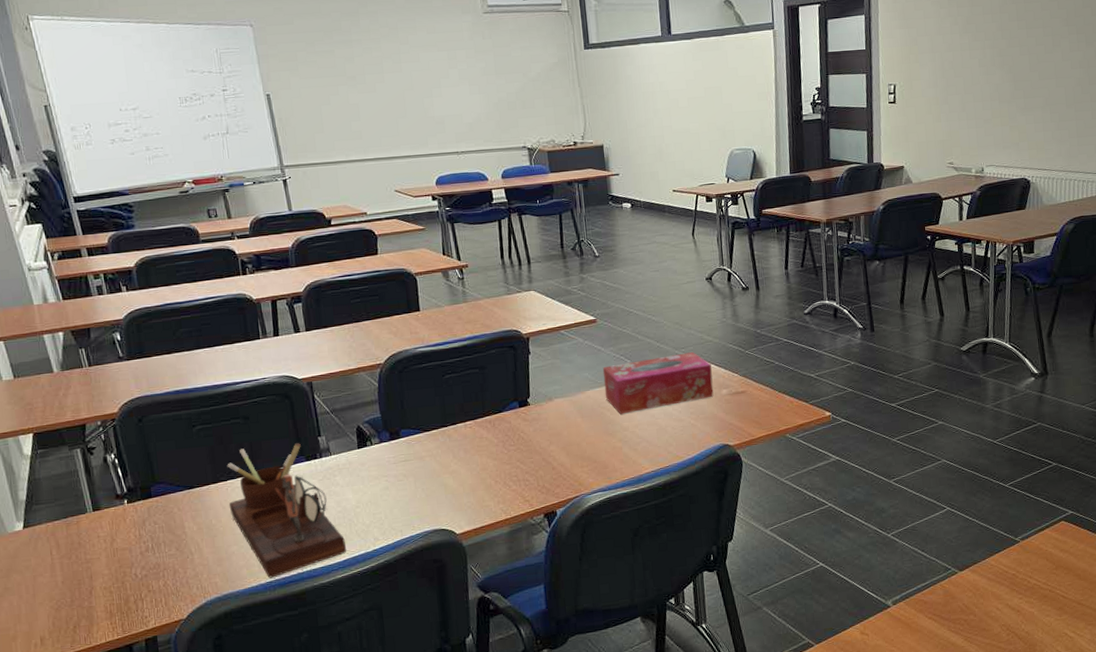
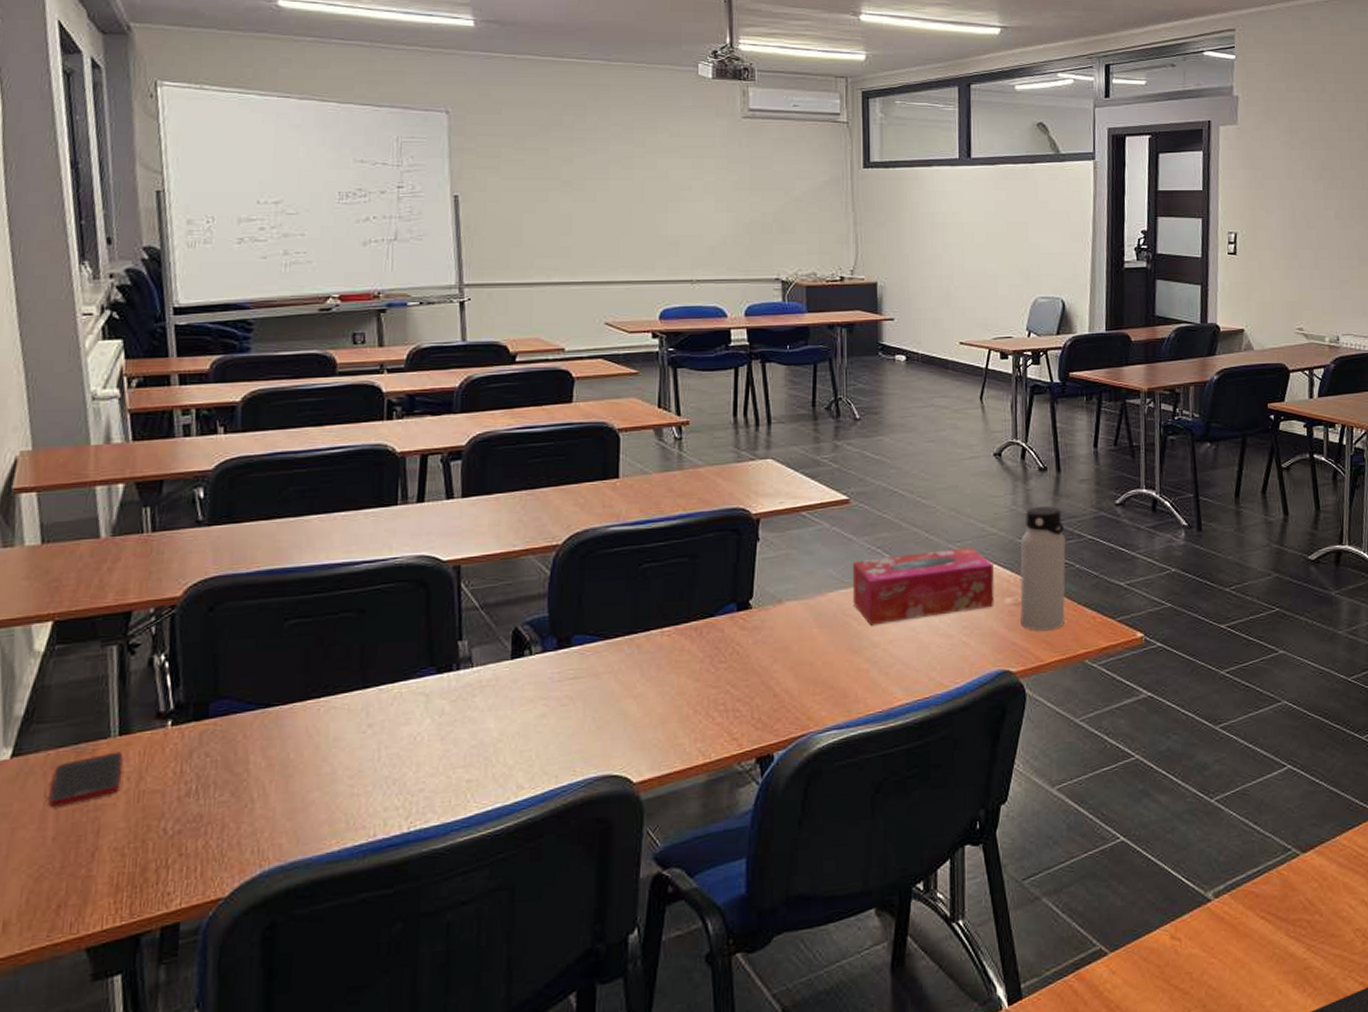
cell phone: none [53,522,101,561] -> present [49,751,124,807]
desk organizer: present [227,443,347,578] -> none [317,648,477,840]
water bottle: none [731,318,769,414] -> present [1020,506,1066,631]

